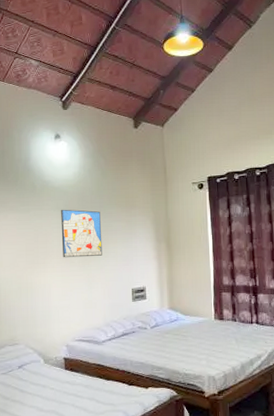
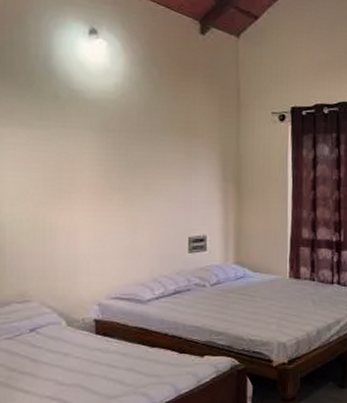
wall art: present [61,209,102,258] -> none [95,129,152,194]

